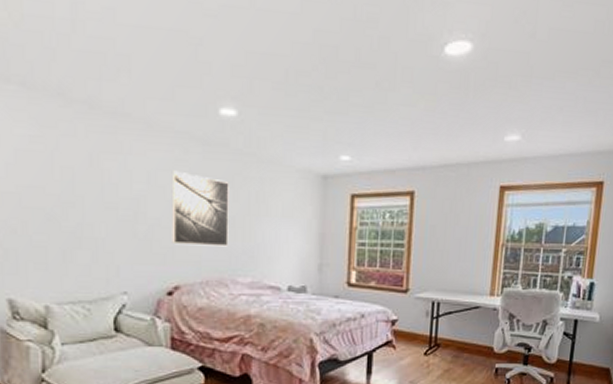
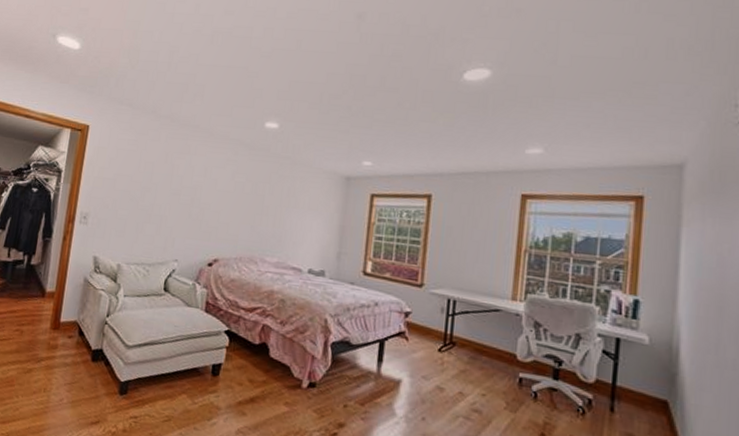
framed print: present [171,170,229,247] -> none [216,168,267,230]

